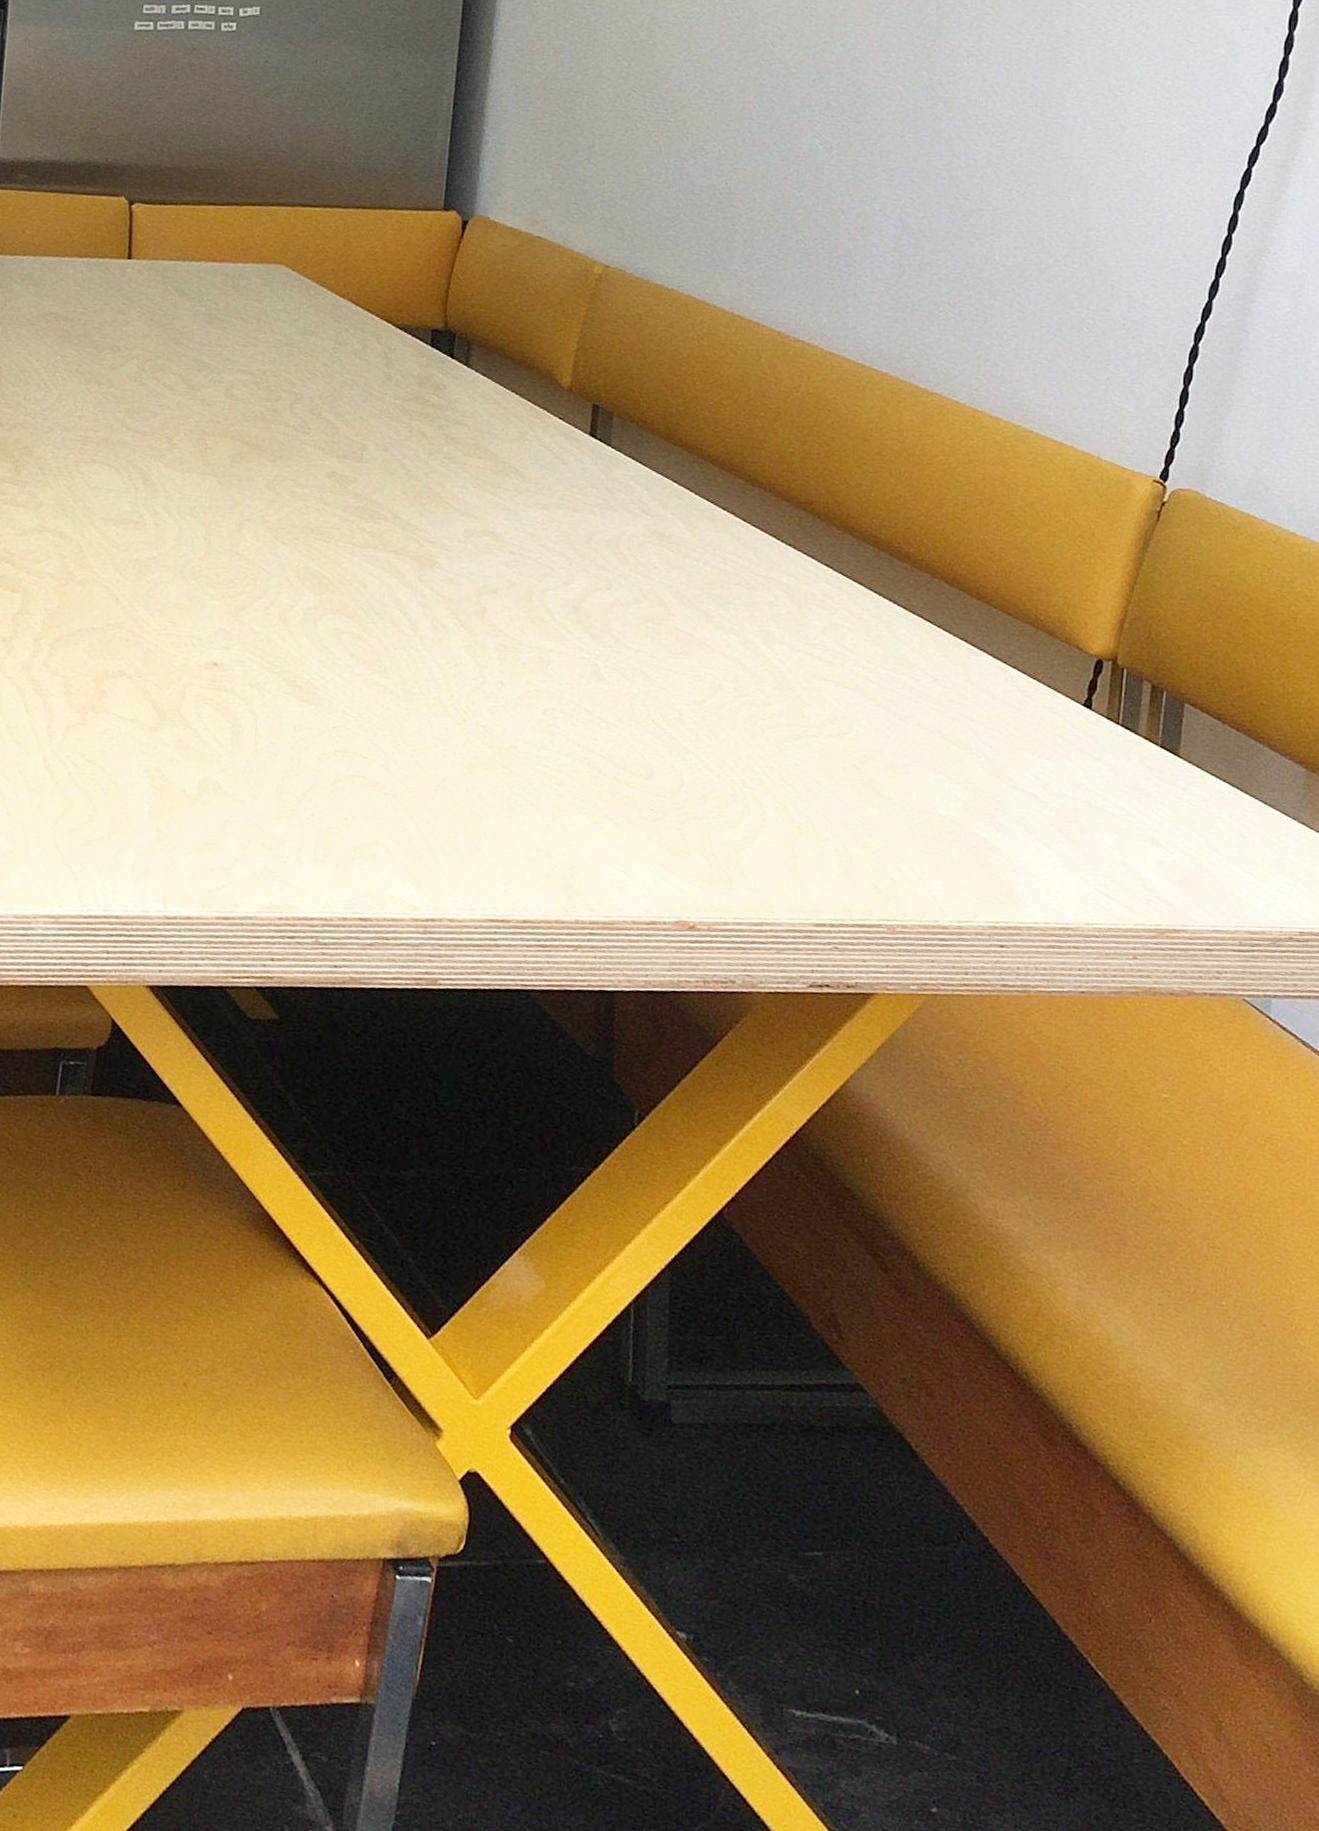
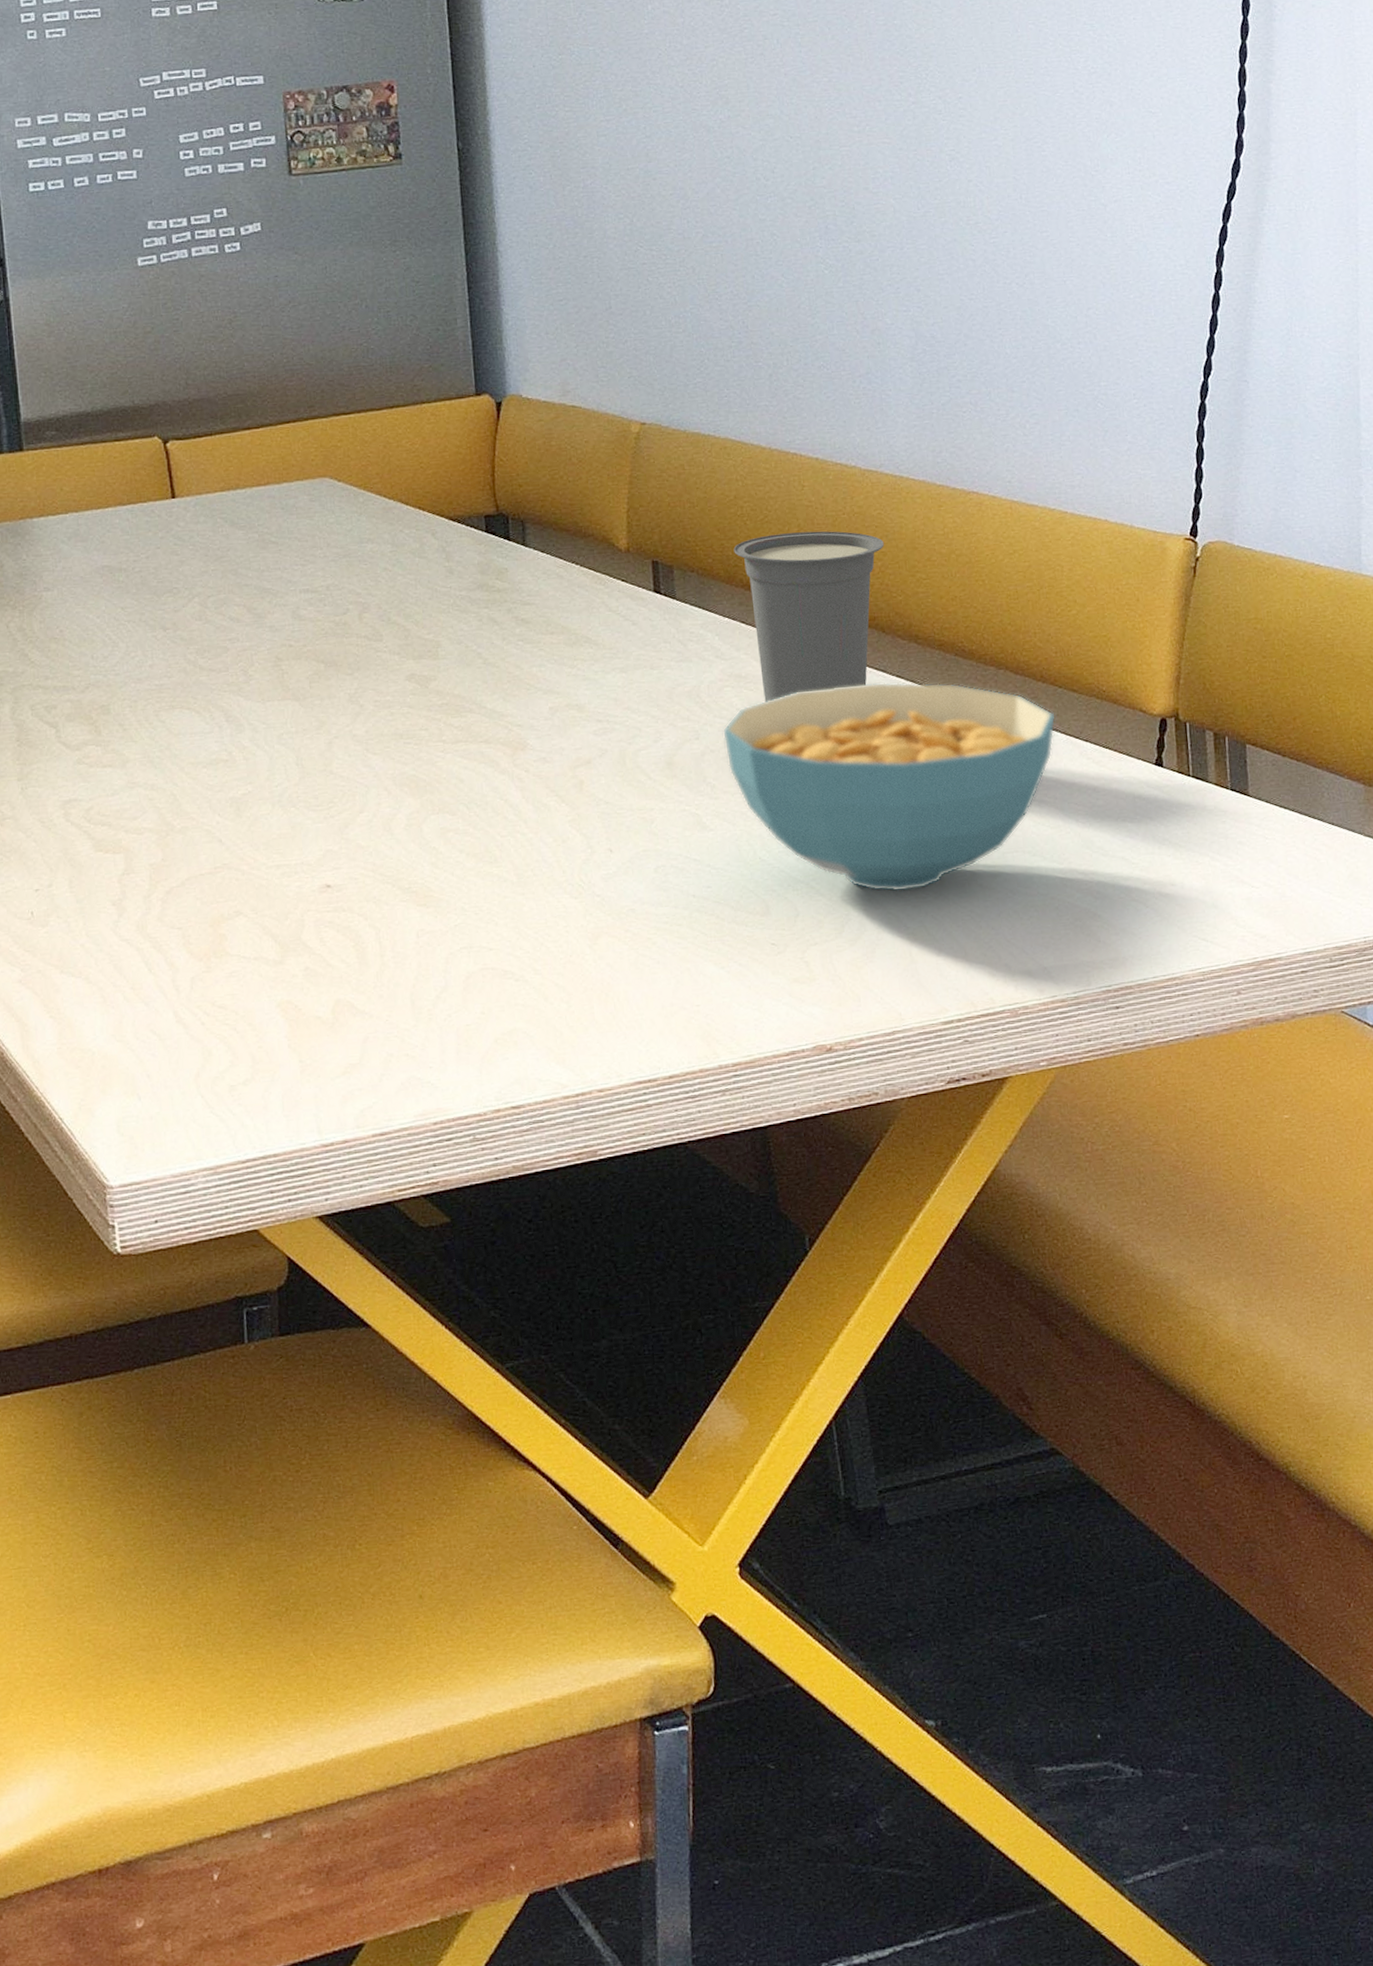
cereal bowl: none [635,561,985,785] -> present [722,682,1056,892]
cup: none [678,399,835,568] -> present [733,531,884,702]

